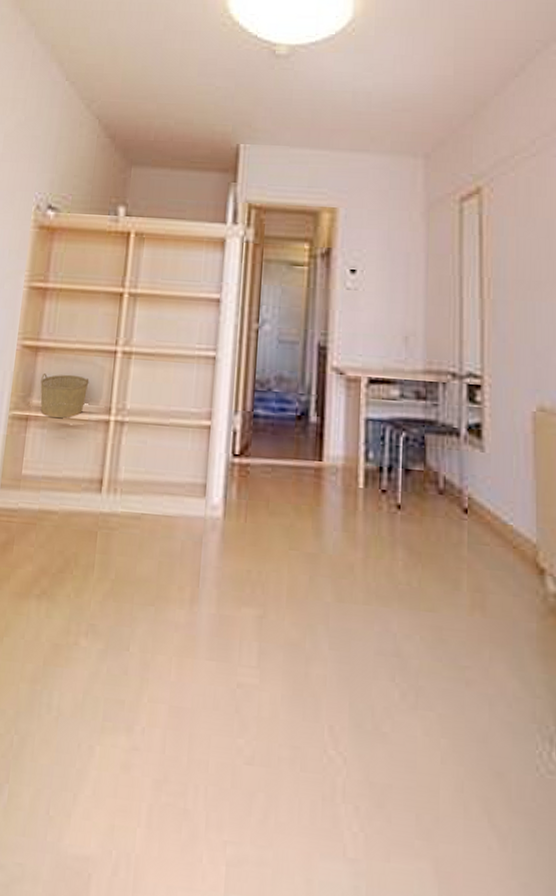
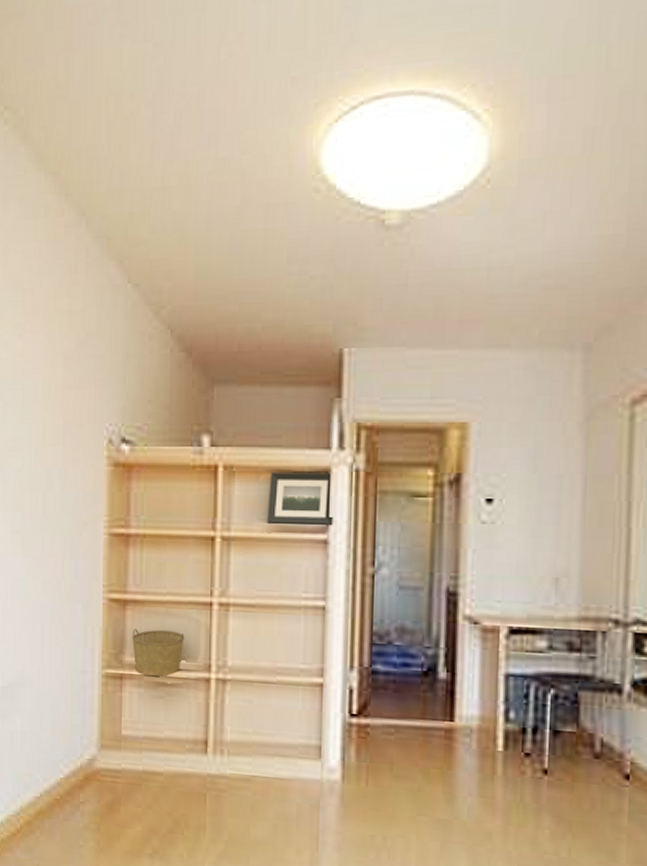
picture frame: none [169,240,226,287] -> present [267,472,334,526]

